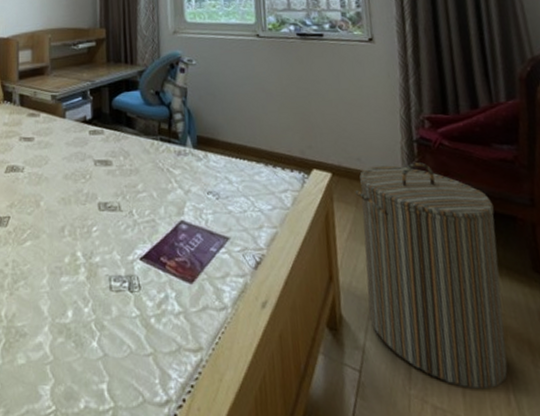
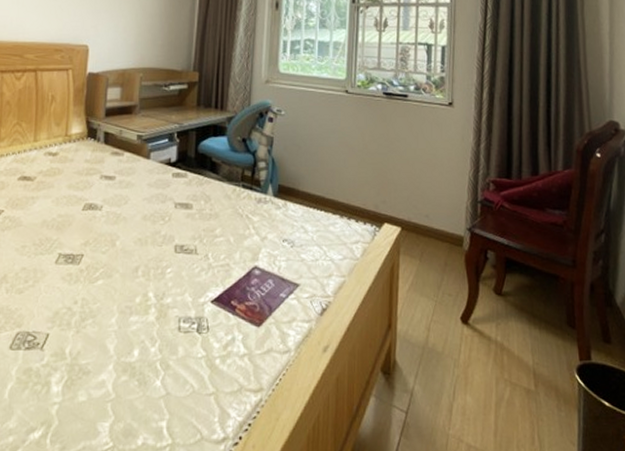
laundry hamper: present [355,162,508,390] -> none [420,222,542,431]

